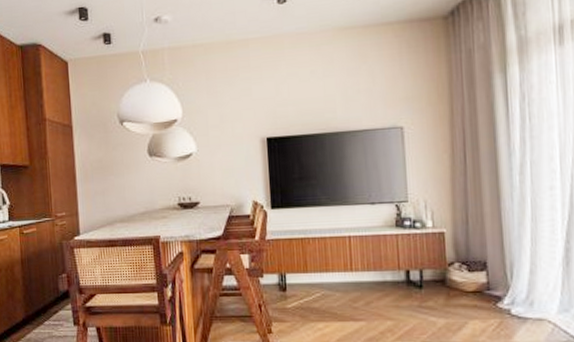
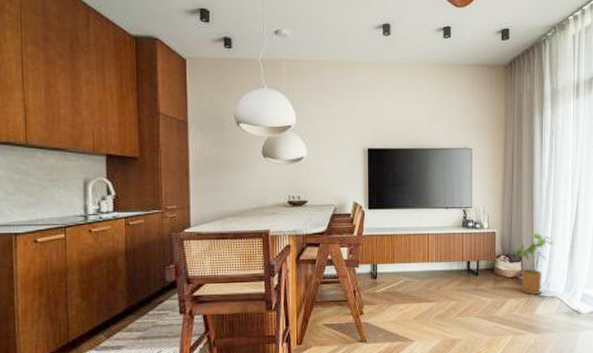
house plant: none [476,231,537,317] -> present [515,232,554,296]

